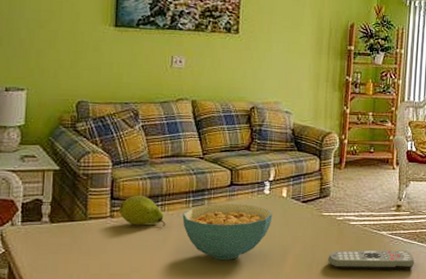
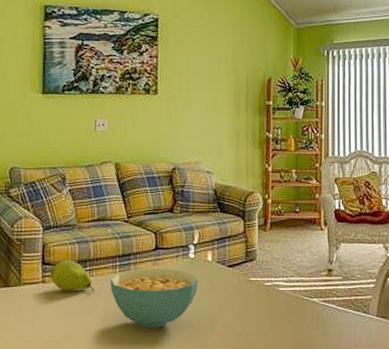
remote control: present [328,249,414,270] -> none [258,318,351,341]

